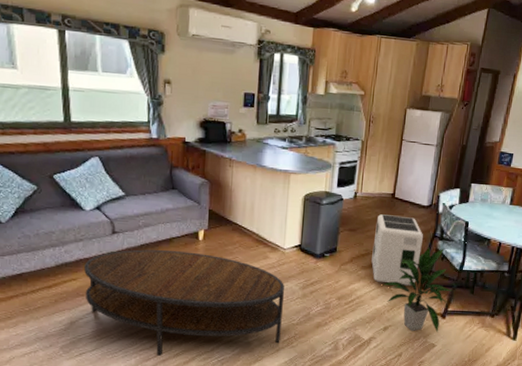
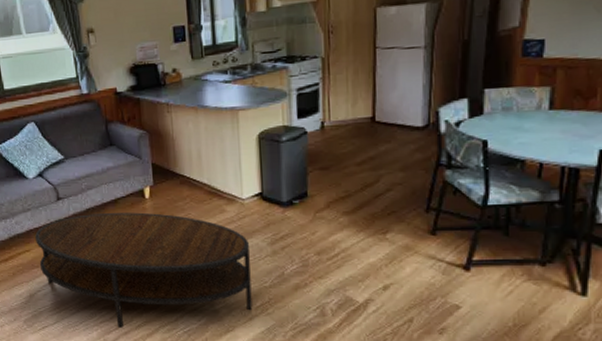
air purifier: present [371,214,424,286] -> none [354,144,424,232]
indoor plant: present [383,247,453,333] -> none [375,178,476,290]

